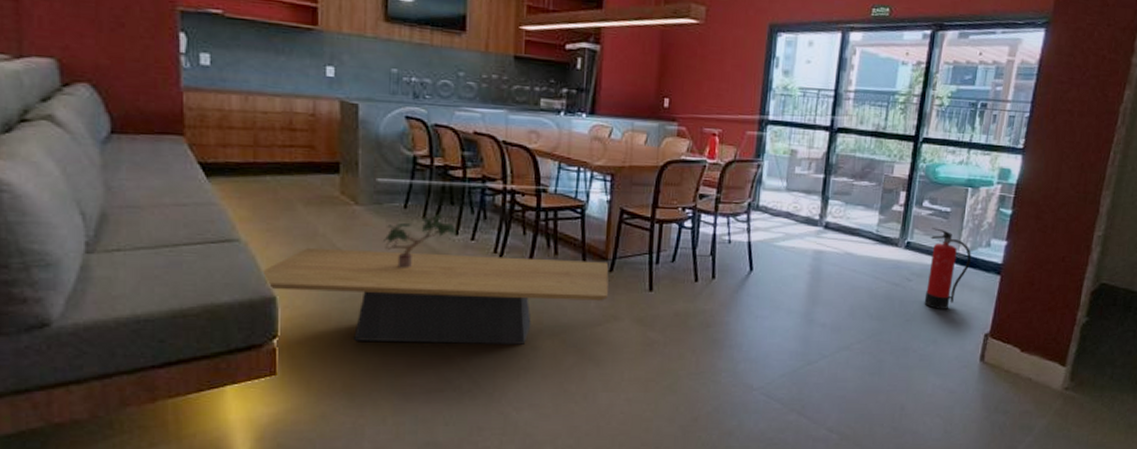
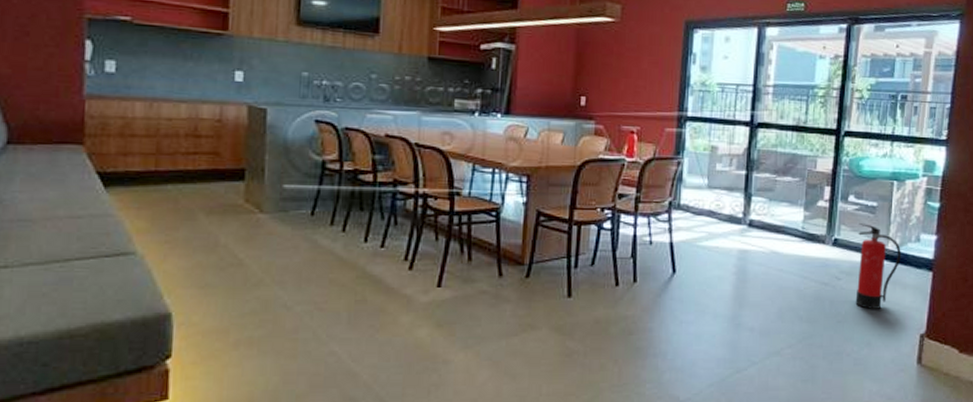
coffee table: present [262,247,609,345] -> none [158,259,525,360]
potted plant: present [384,213,457,268] -> none [288,220,366,279]

